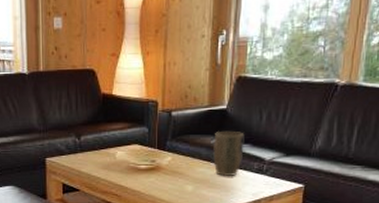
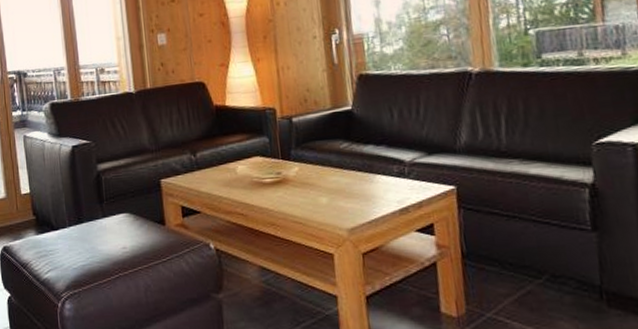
plant pot: present [213,130,245,177] -> none [343,133,379,184]

